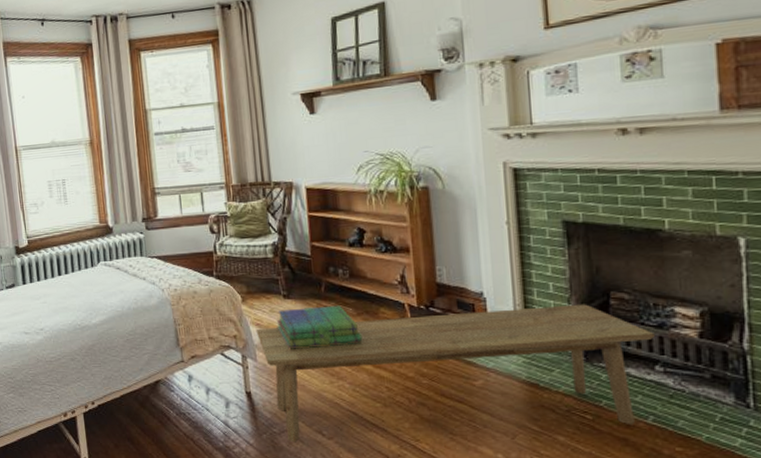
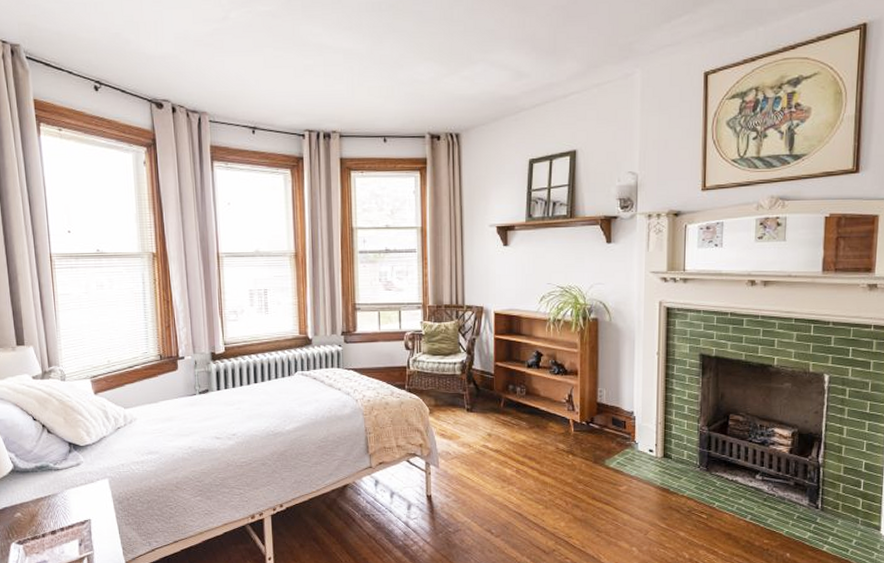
bench: present [255,304,655,443] -> none [440,424,758,540]
stack of books: present [277,305,363,349] -> none [460,419,532,457]

